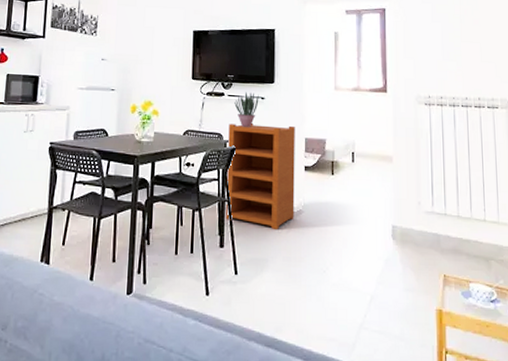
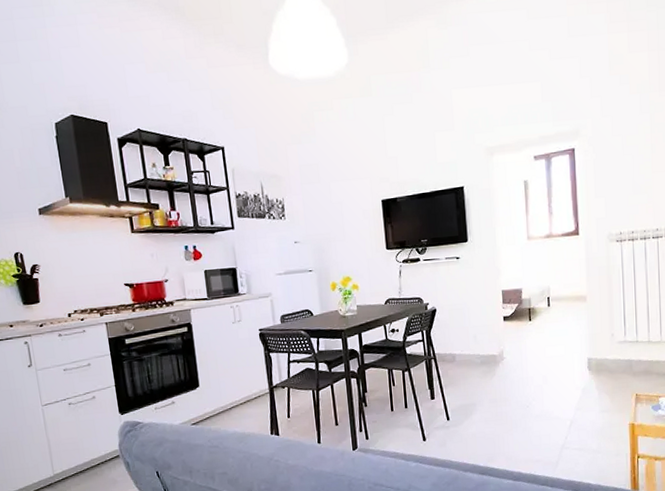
cupboard: present [226,123,295,231] -> none [427,281,497,378]
potted plant: present [234,92,259,128] -> none [430,254,454,289]

